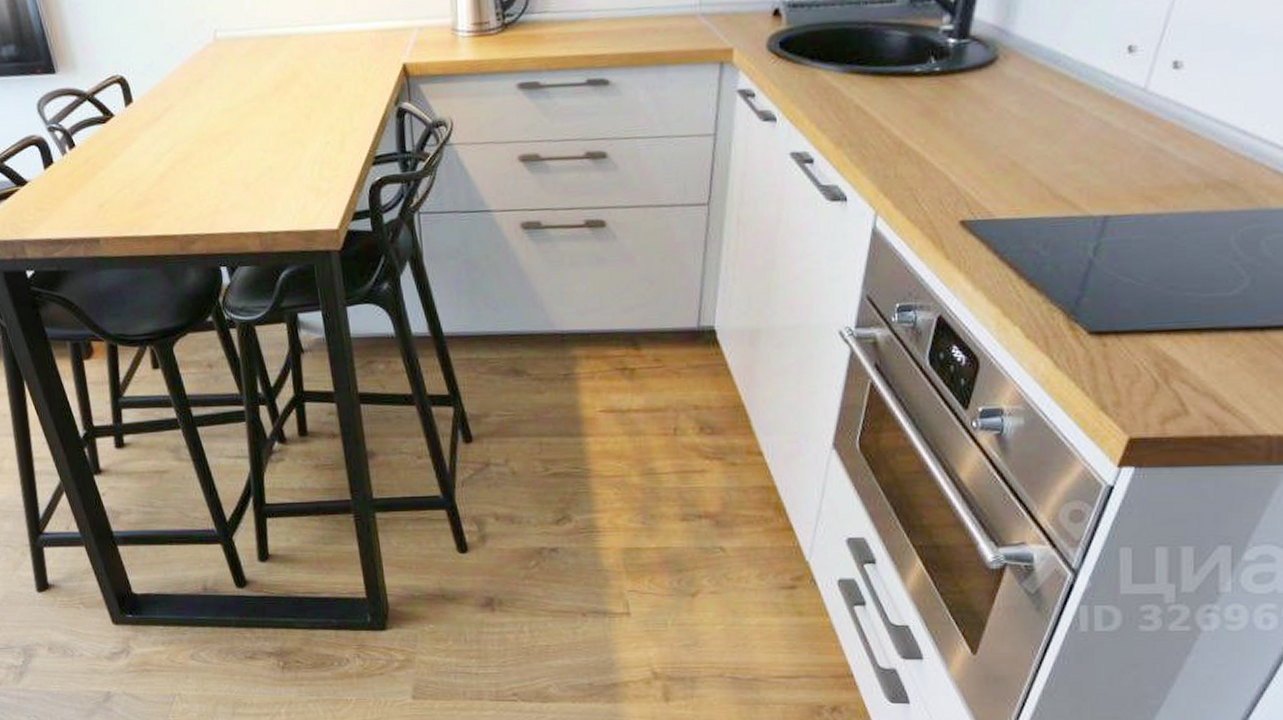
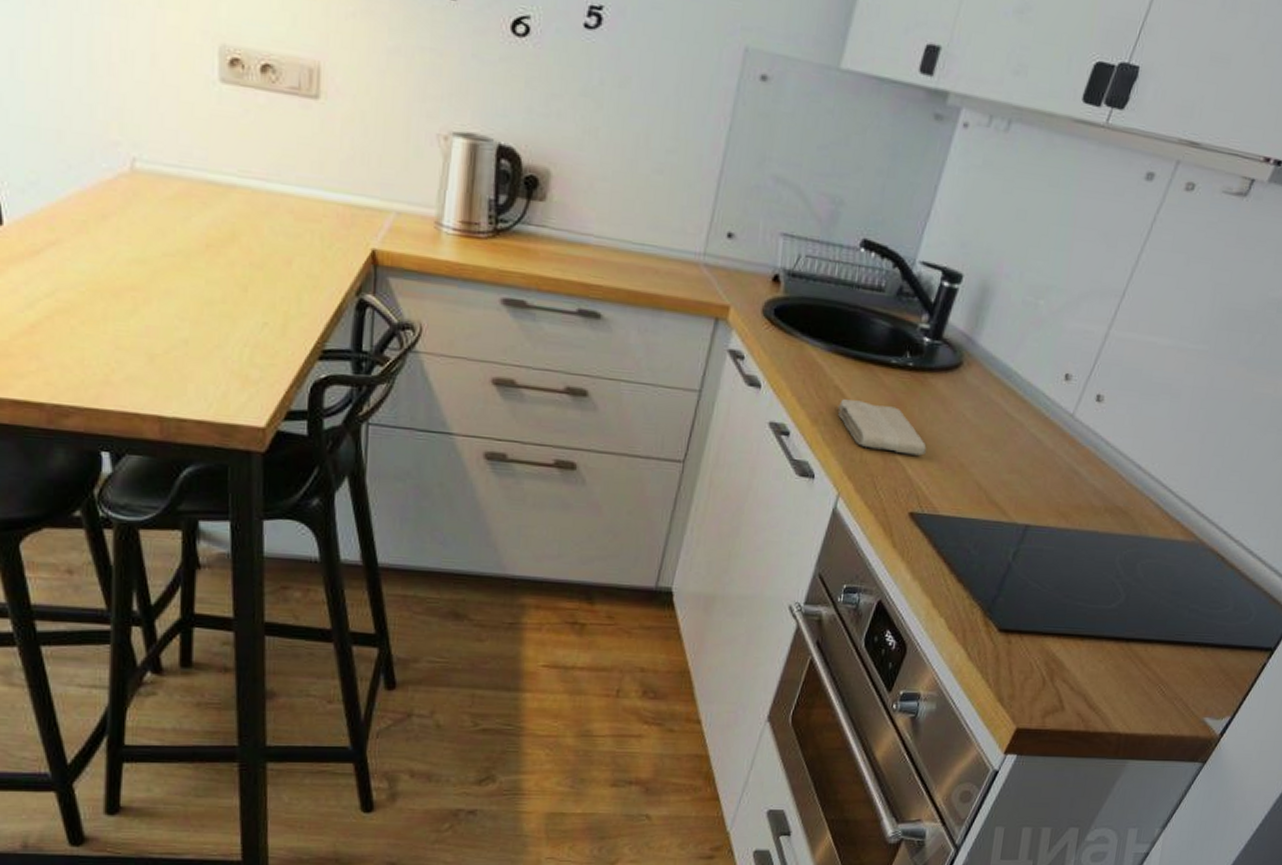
washcloth: none [862,115,969,162] -> present [838,399,927,456]

